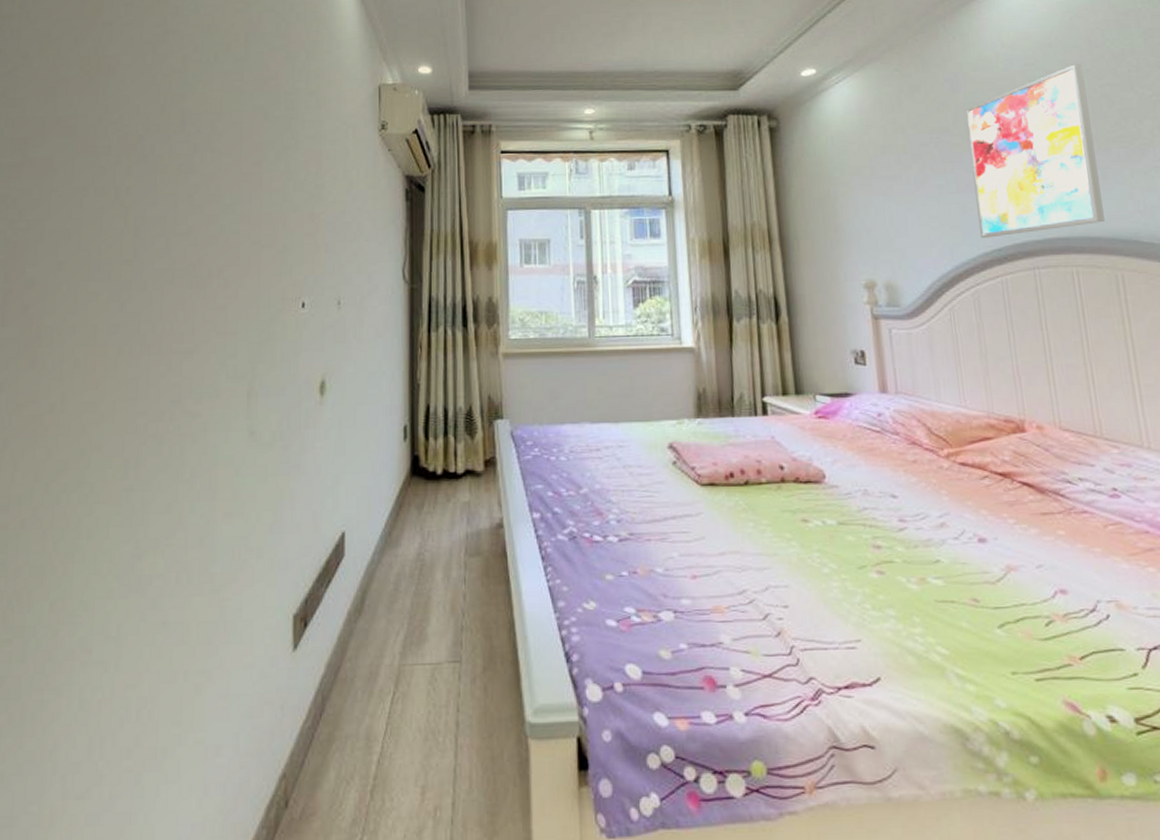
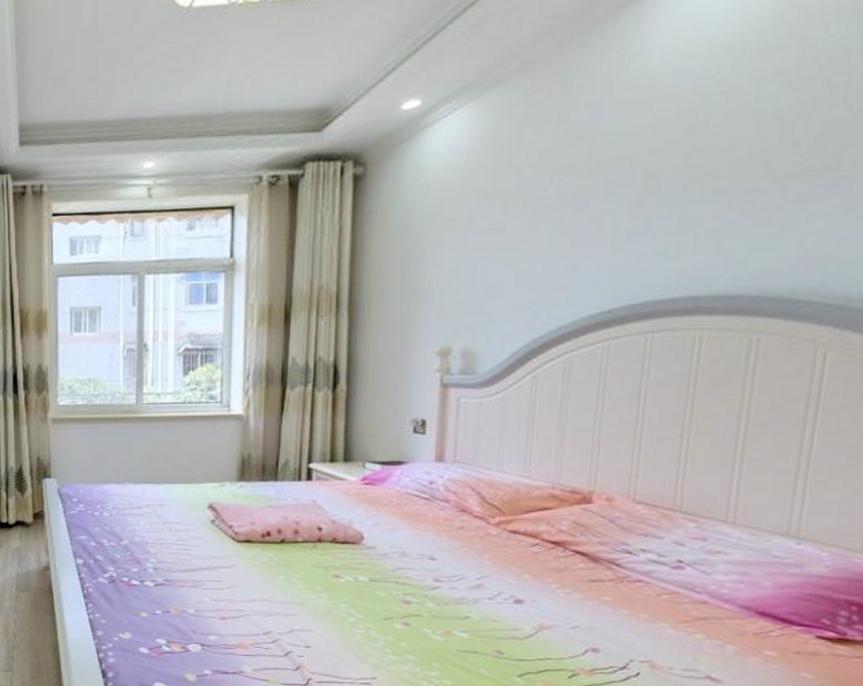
wall art: present [965,64,1105,238] -> none [589,73,783,299]

